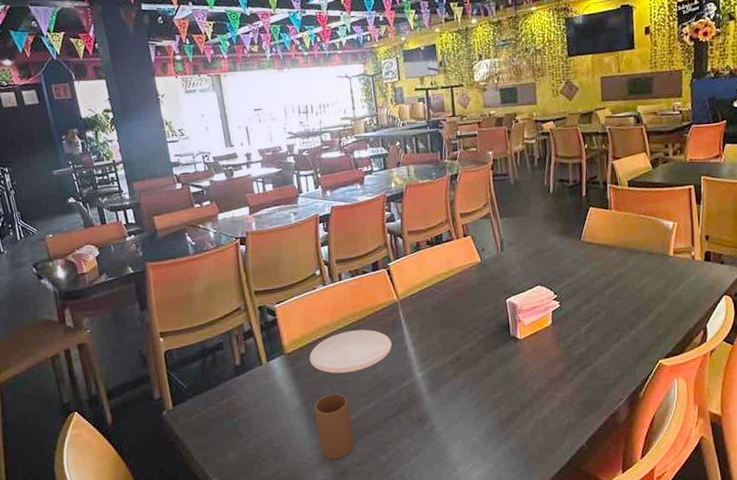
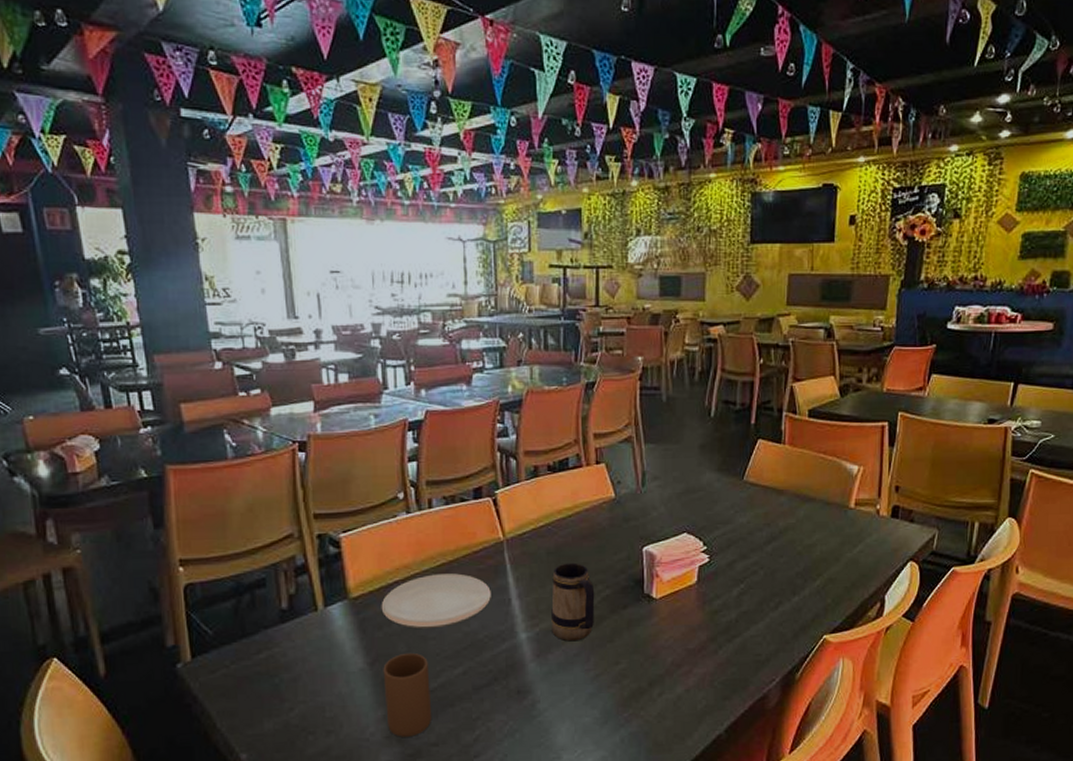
beer mug: none [437,315,474,378] -> present [551,562,595,642]

